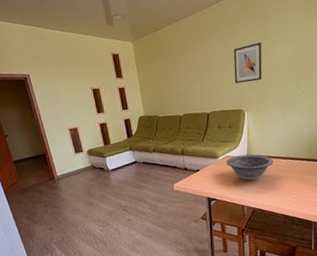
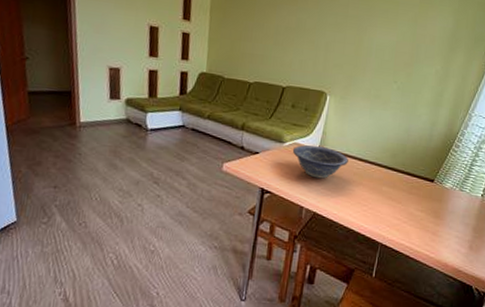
wall art: present [233,42,262,84] -> none [322,18,363,63]

